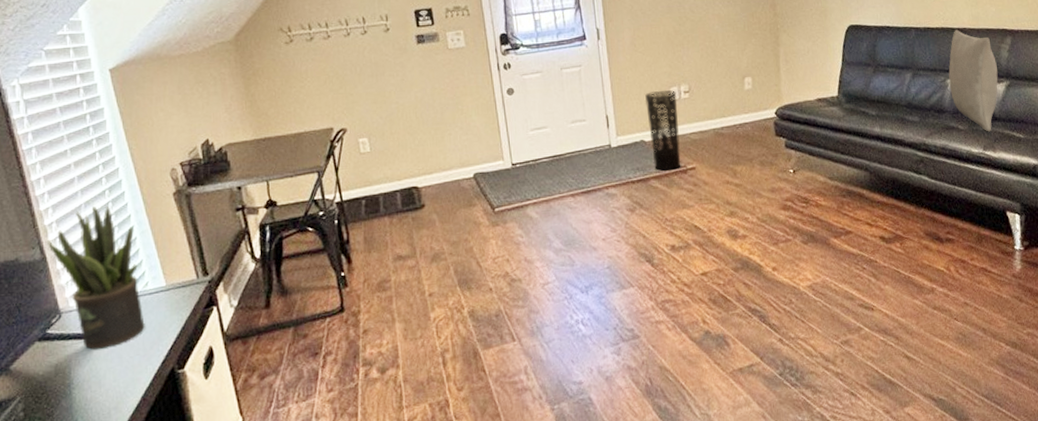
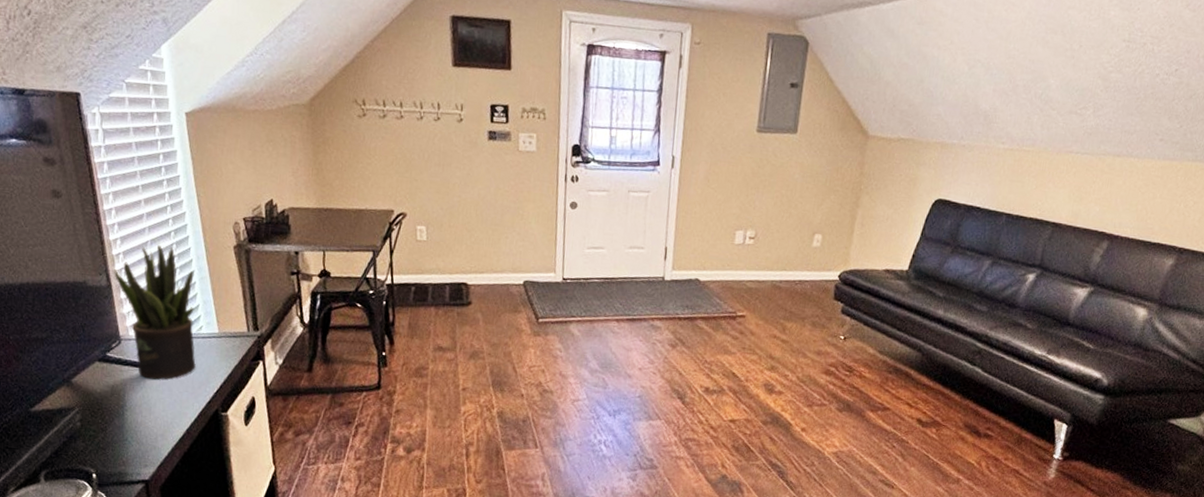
umbrella stand: present [644,90,681,171] -> none [704,231,742,314]
pillow: present [948,29,998,132] -> none [1027,223,1086,336]

